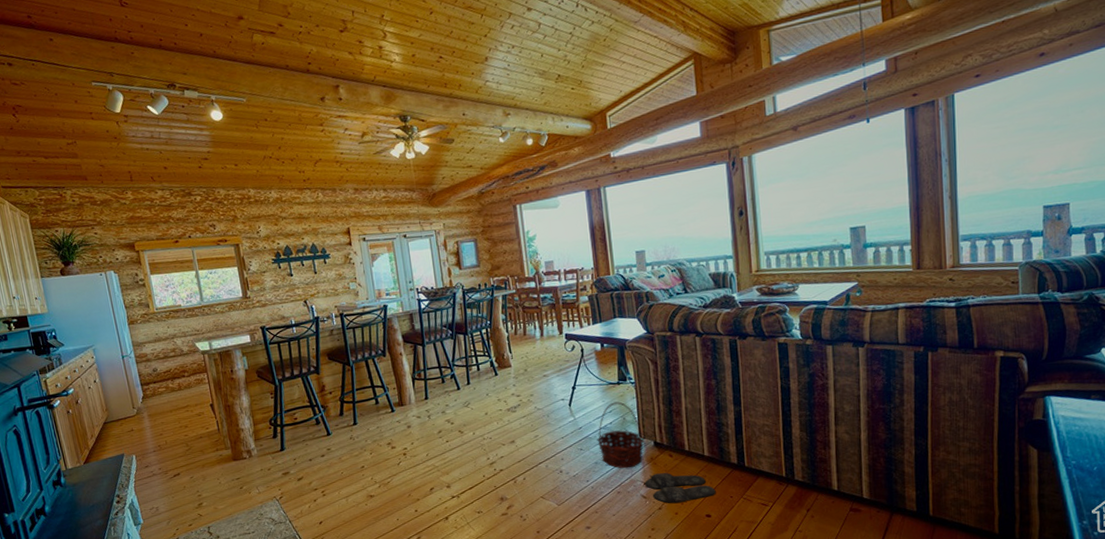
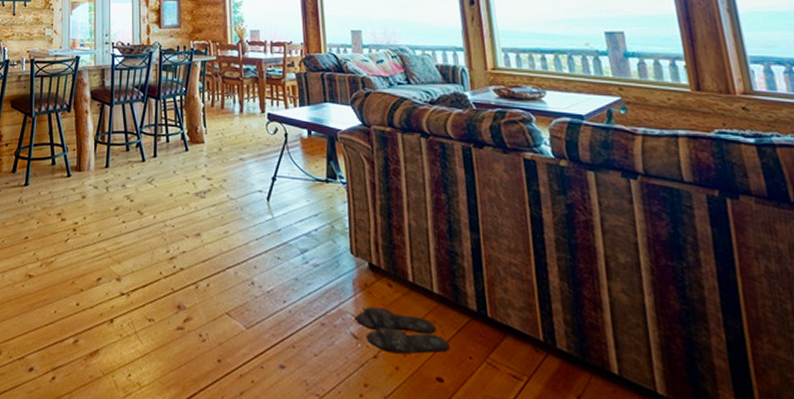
basket: present [597,401,645,469] -> none [298,203,357,293]

